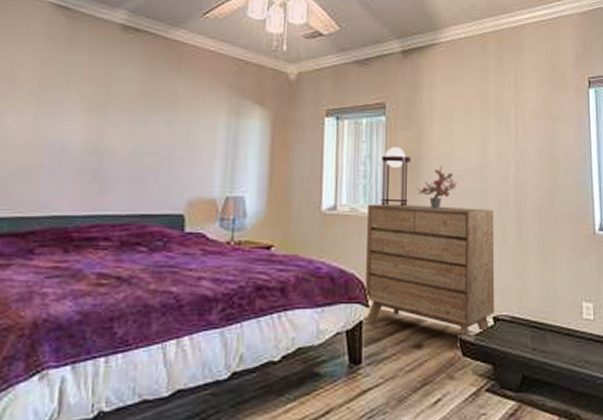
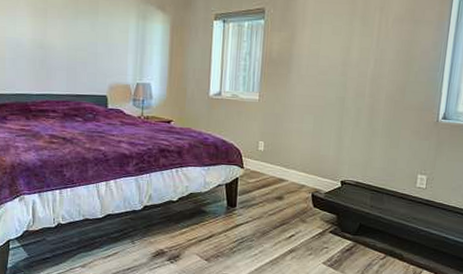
dresser: present [365,204,495,336] -> none [241,91,351,193]
table lamp: present [380,145,412,206] -> none [256,44,284,94]
potted plant: present [416,166,457,209] -> none [286,62,321,97]

